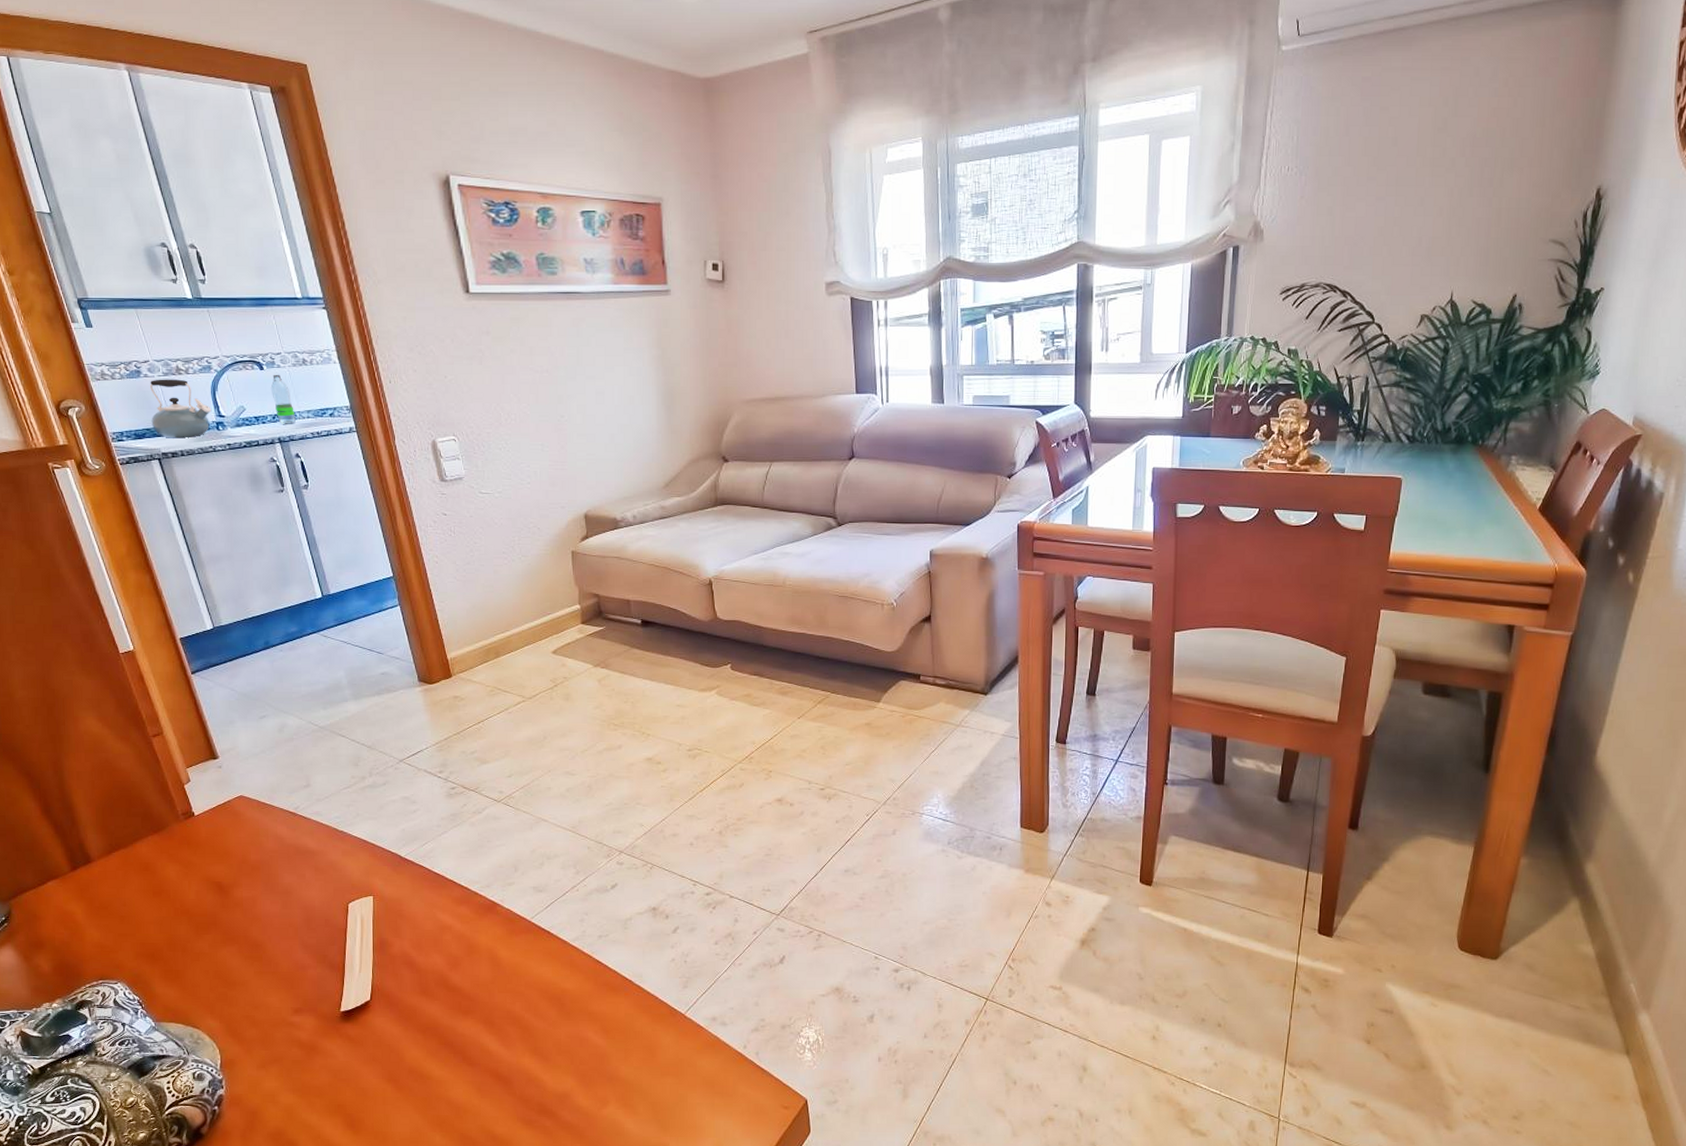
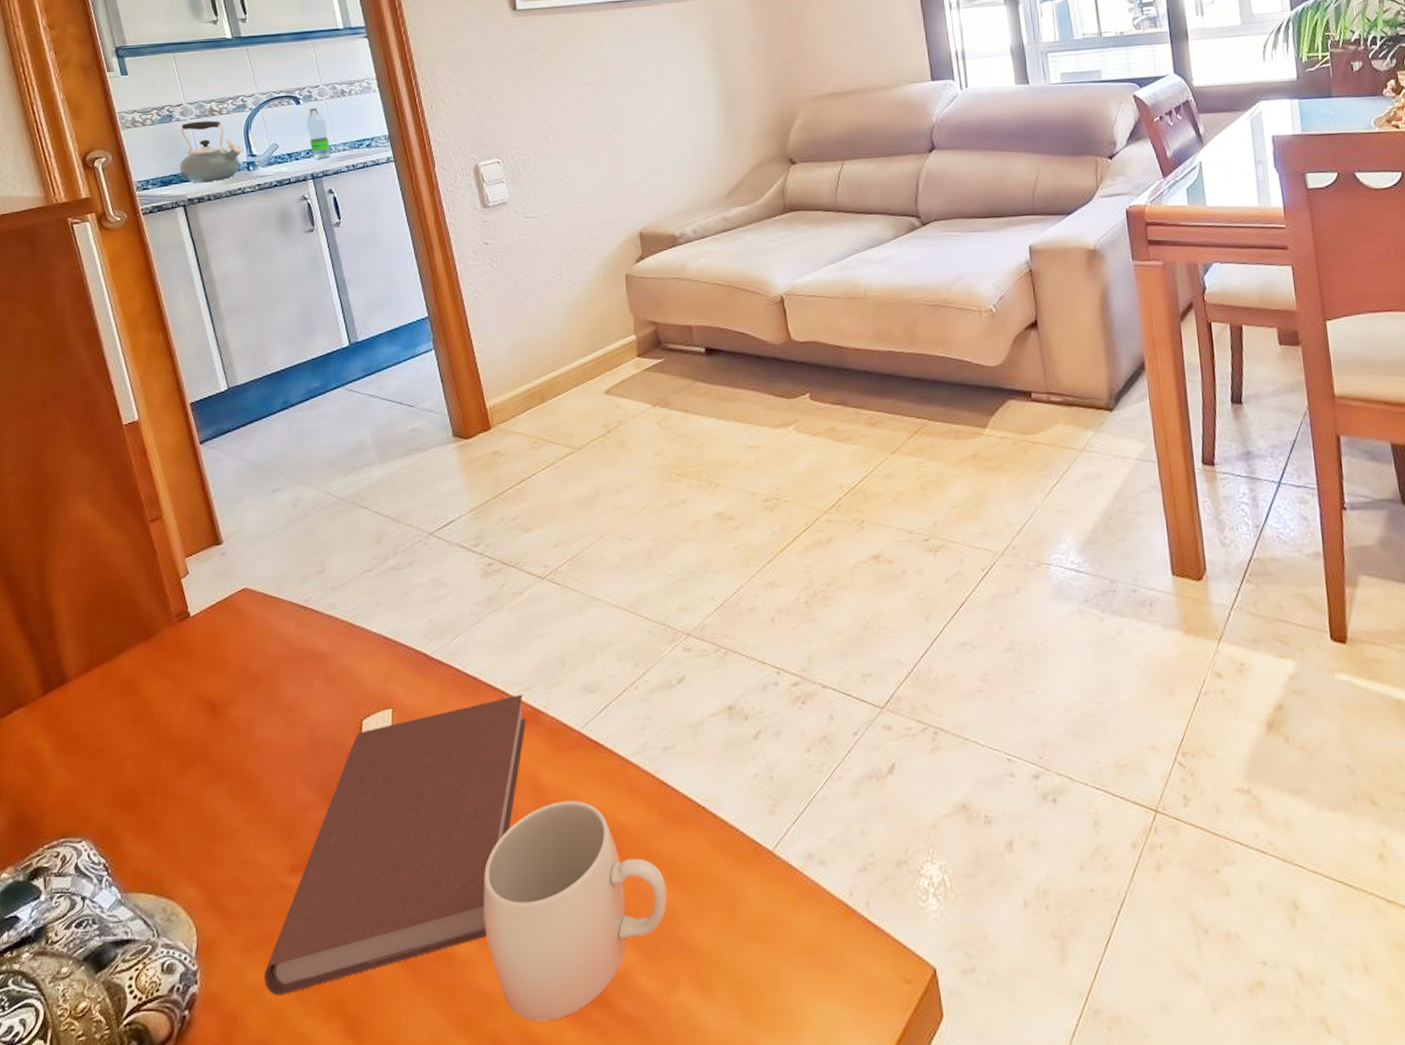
book: none [277,890,486,1099] -> present [263,694,526,996]
mug: none [452,971,600,1124] -> present [482,801,667,1021]

